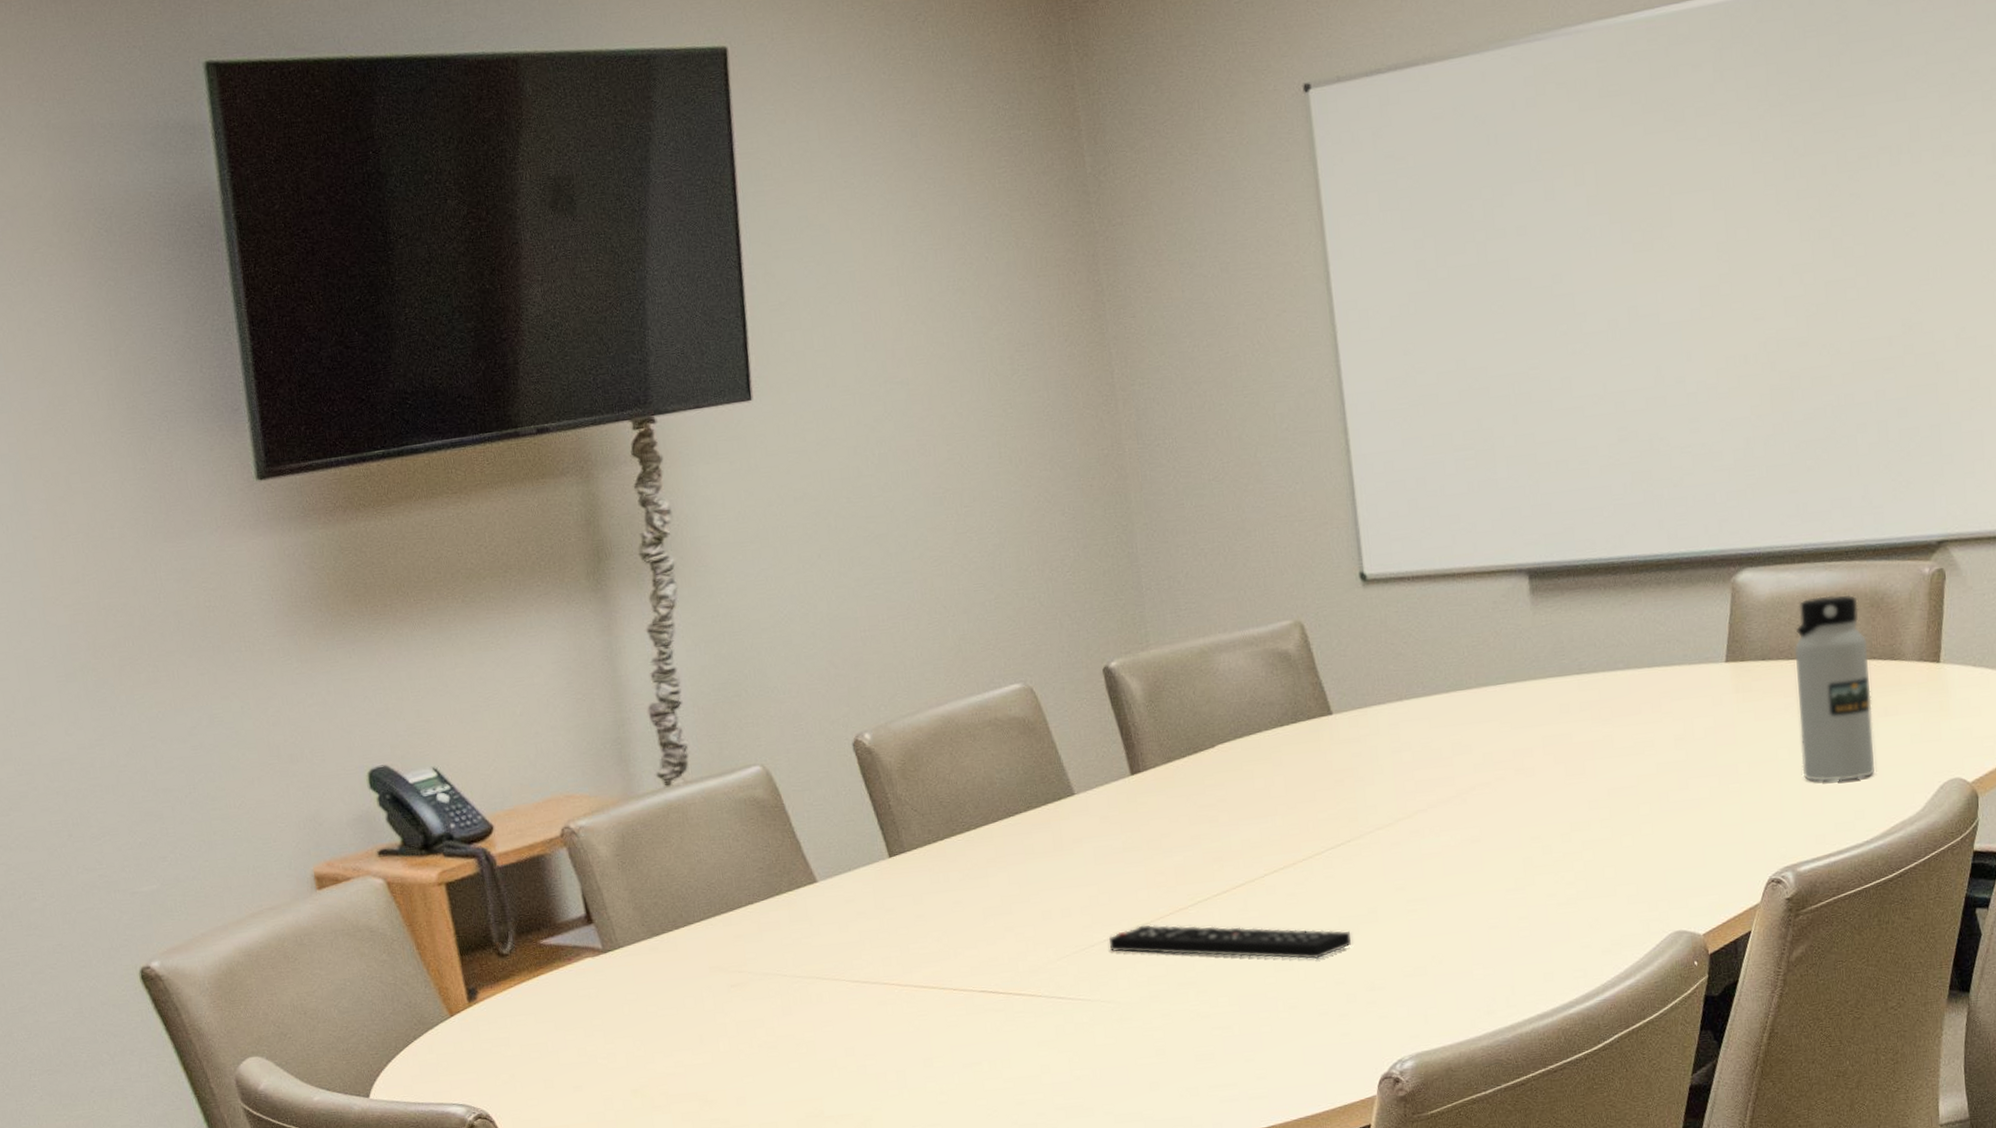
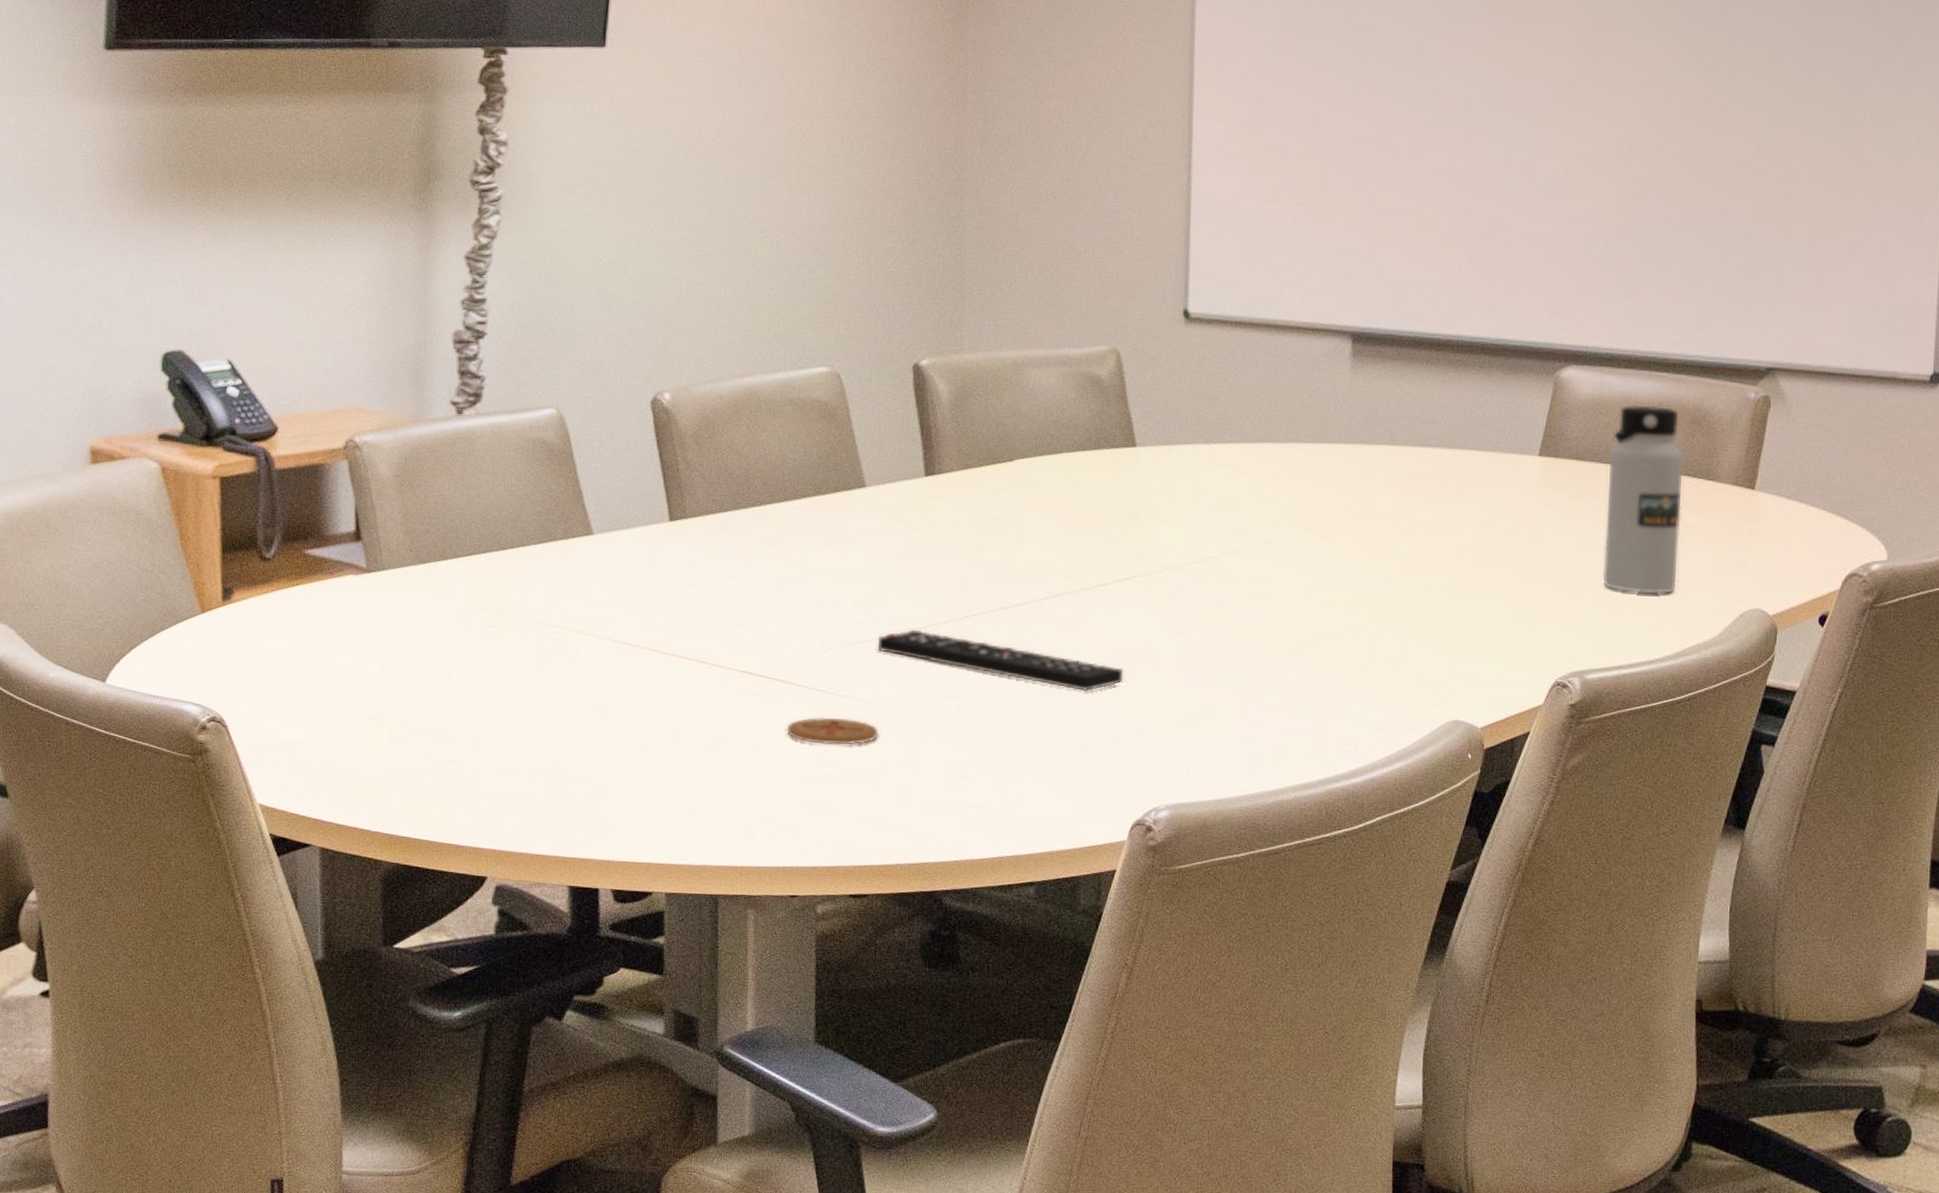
coaster: none [1034,1020,1124,1050] -> present [787,717,879,745]

